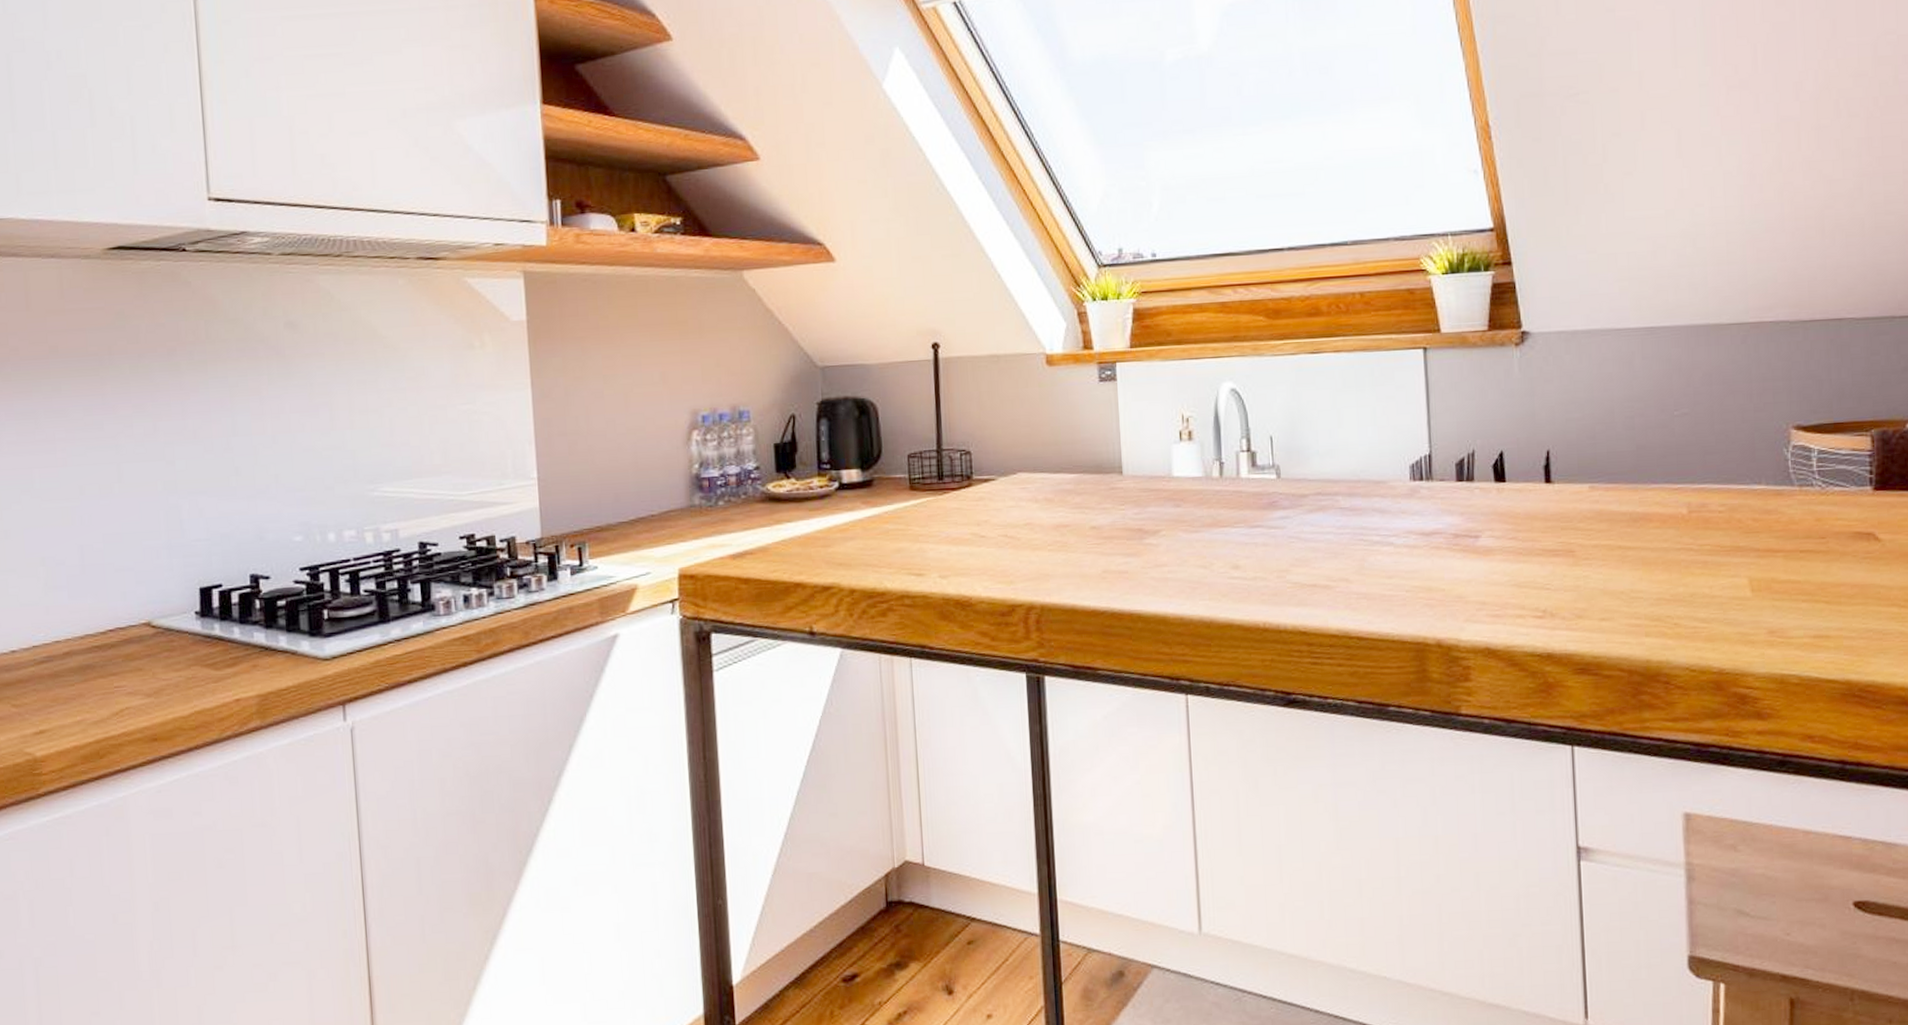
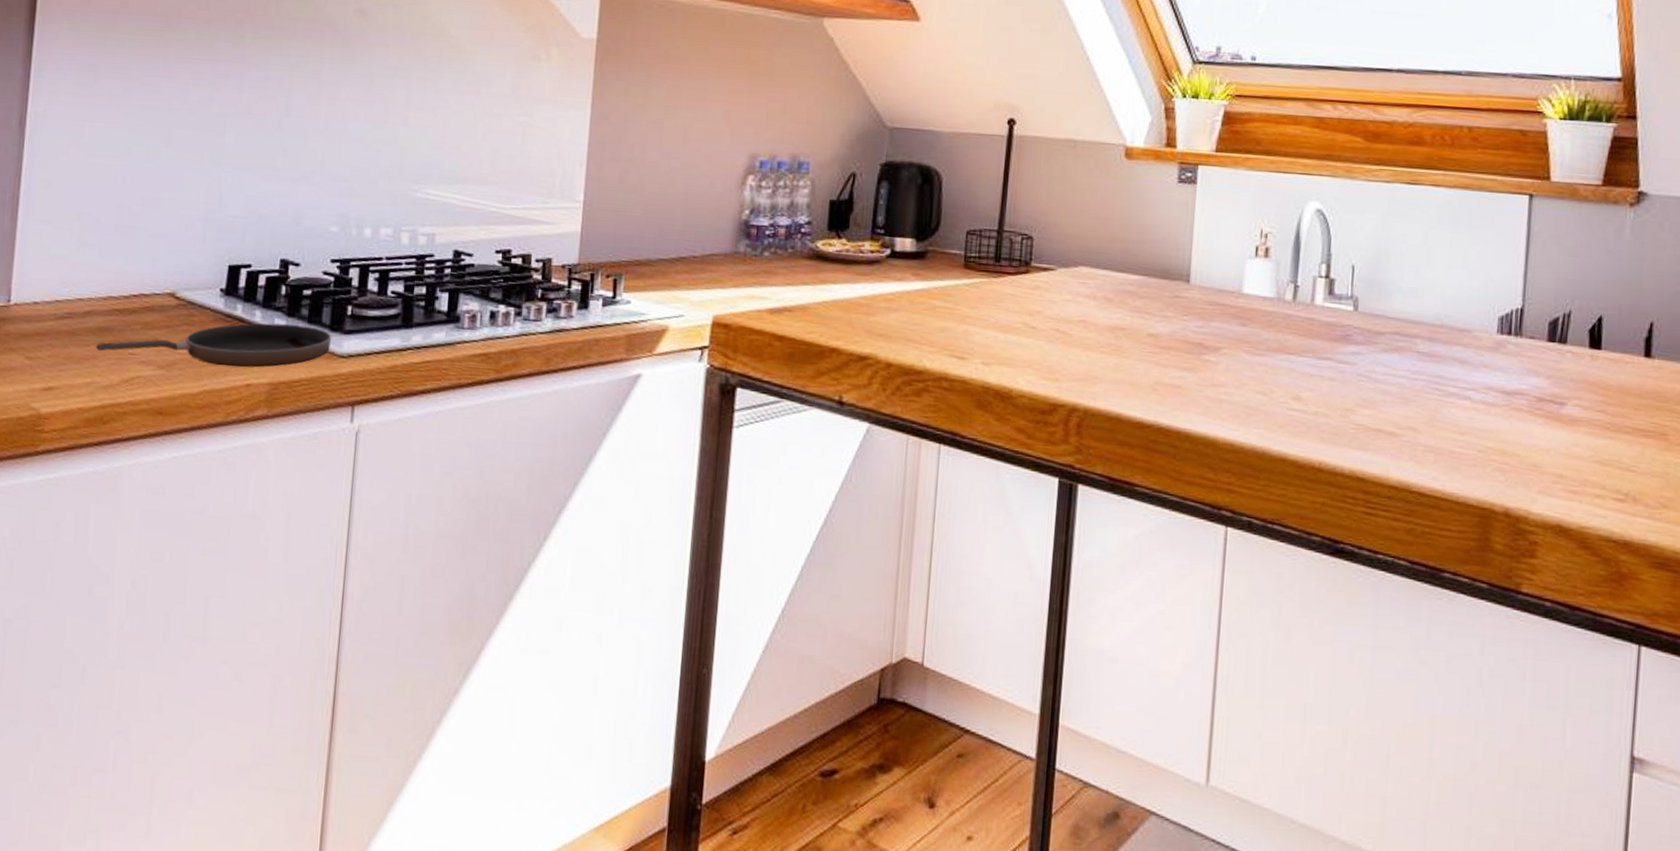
frying pan: none [80,634,313,689] -> present [95,323,332,367]

